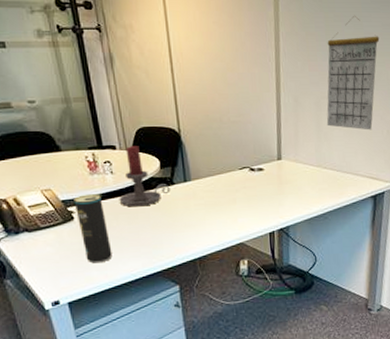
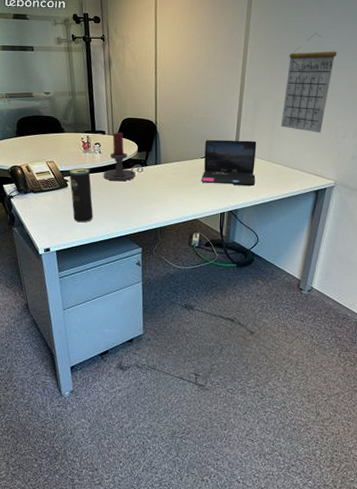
laptop: none [241,144,306,199] -> present [200,139,257,186]

